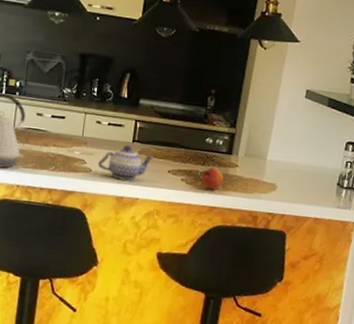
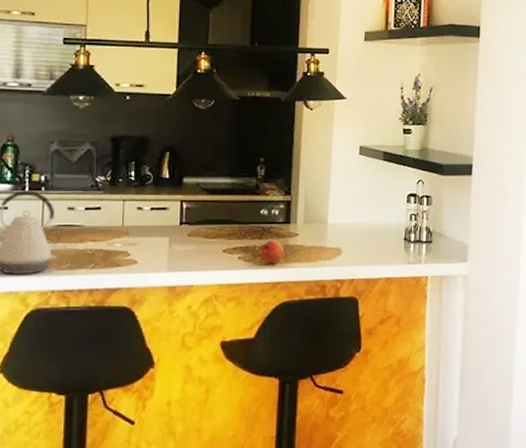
teapot: present [97,144,155,181] -> none [142,228,206,268]

